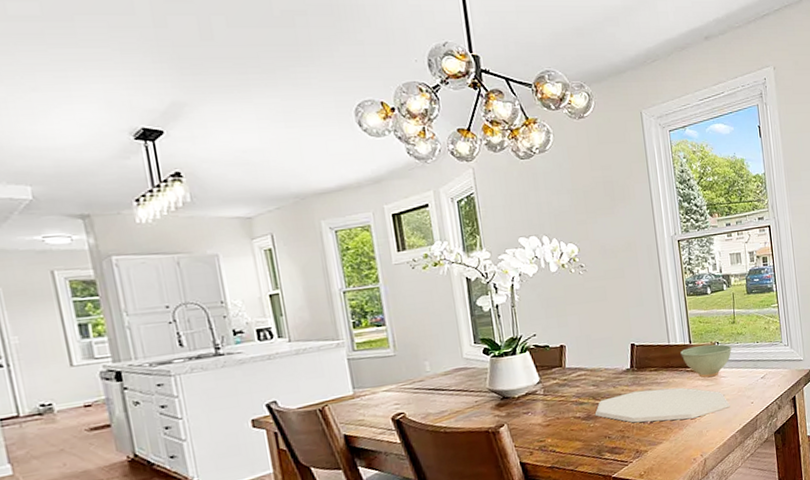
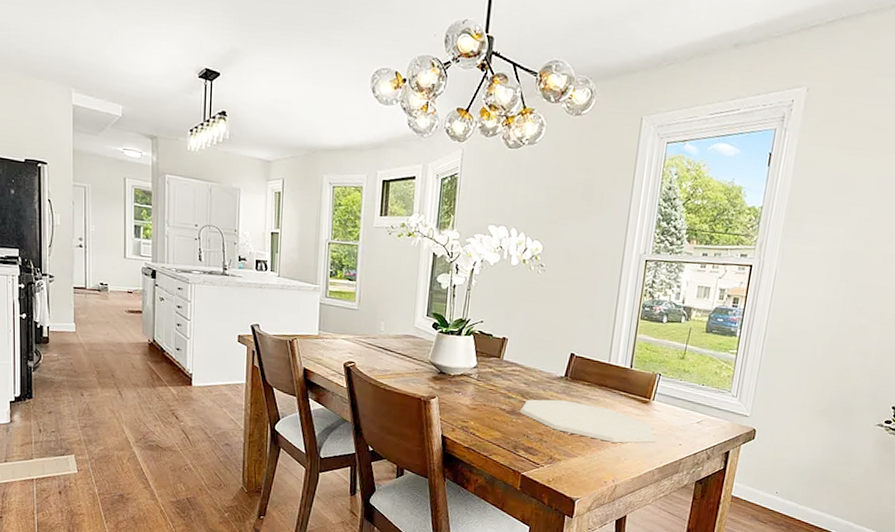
bowl: present [680,344,732,378] -> none [618,371,674,408]

